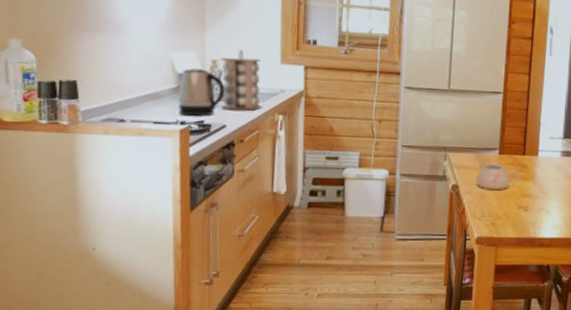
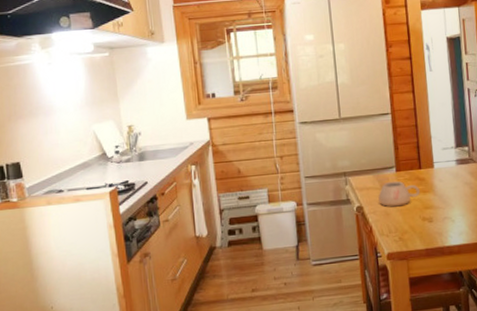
kettle: present [176,68,226,116] -> none [99,135,143,179]
spice rack: present [220,49,262,112] -> none [134,112,176,169]

